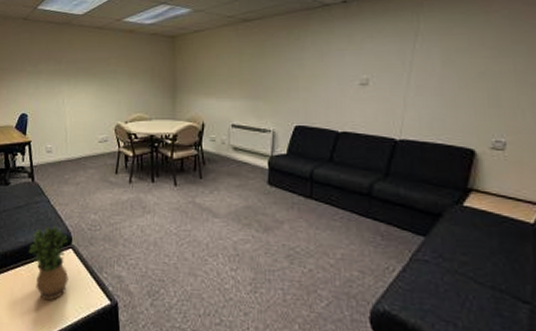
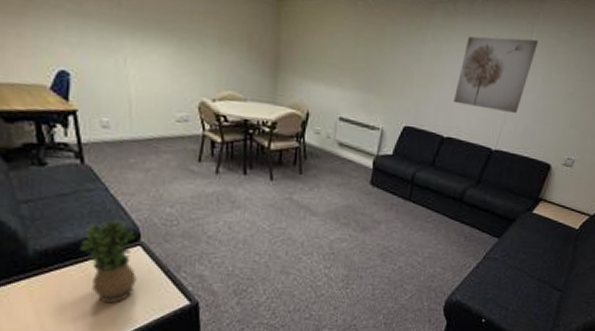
wall art: none [343,26,428,101] -> present [454,36,538,114]

